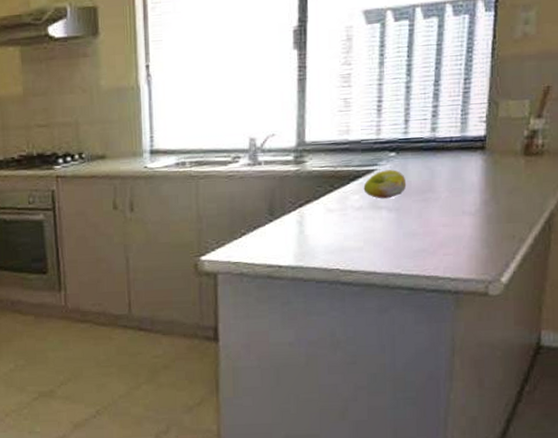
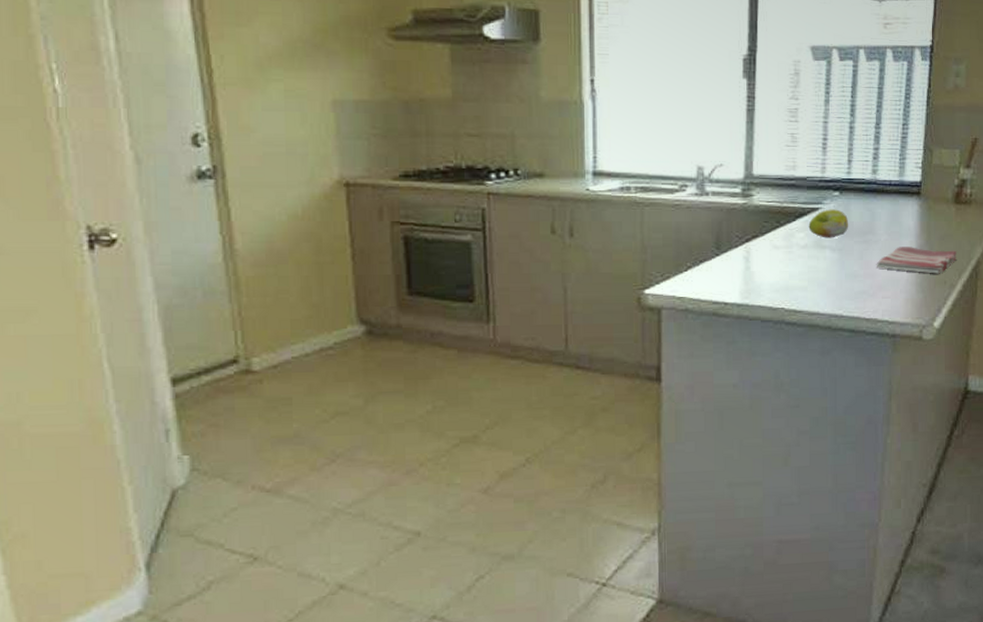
dish towel: none [436,202,527,229] -> present [876,247,956,274]

